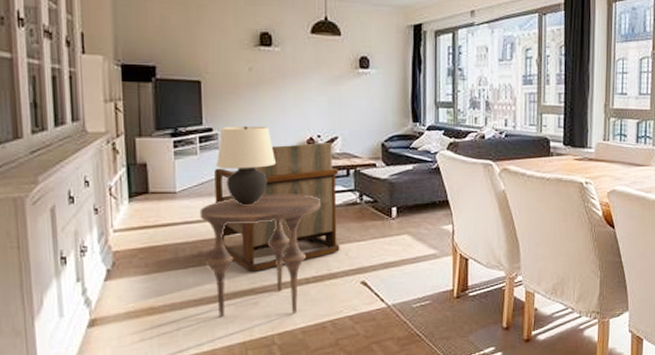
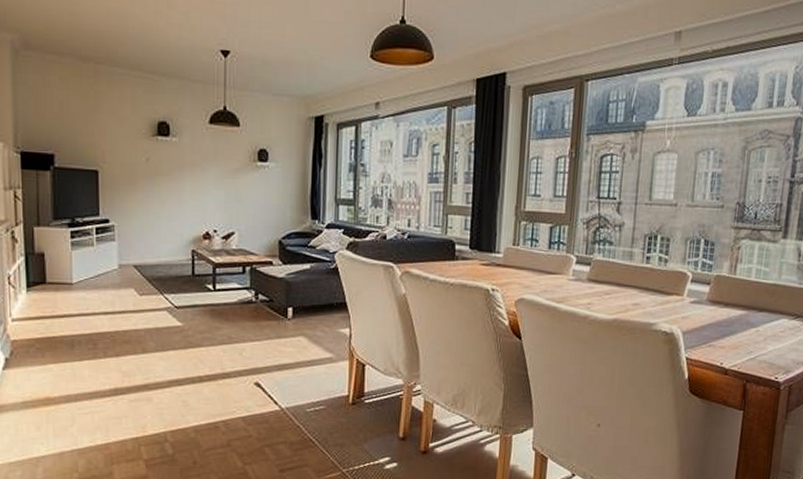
side table: present [199,193,321,317] -> none [95,288,216,412]
armchair: present [214,141,340,272] -> none [110,237,235,367]
table lamp: present [216,126,275,204] -> none [112,218,171,299]

